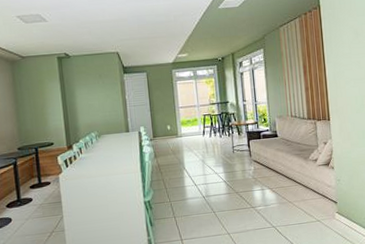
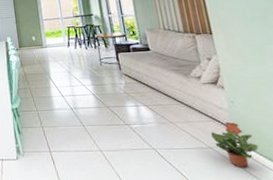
potted plant: none [320,197,354,235] -> present [211,121,259,169]

